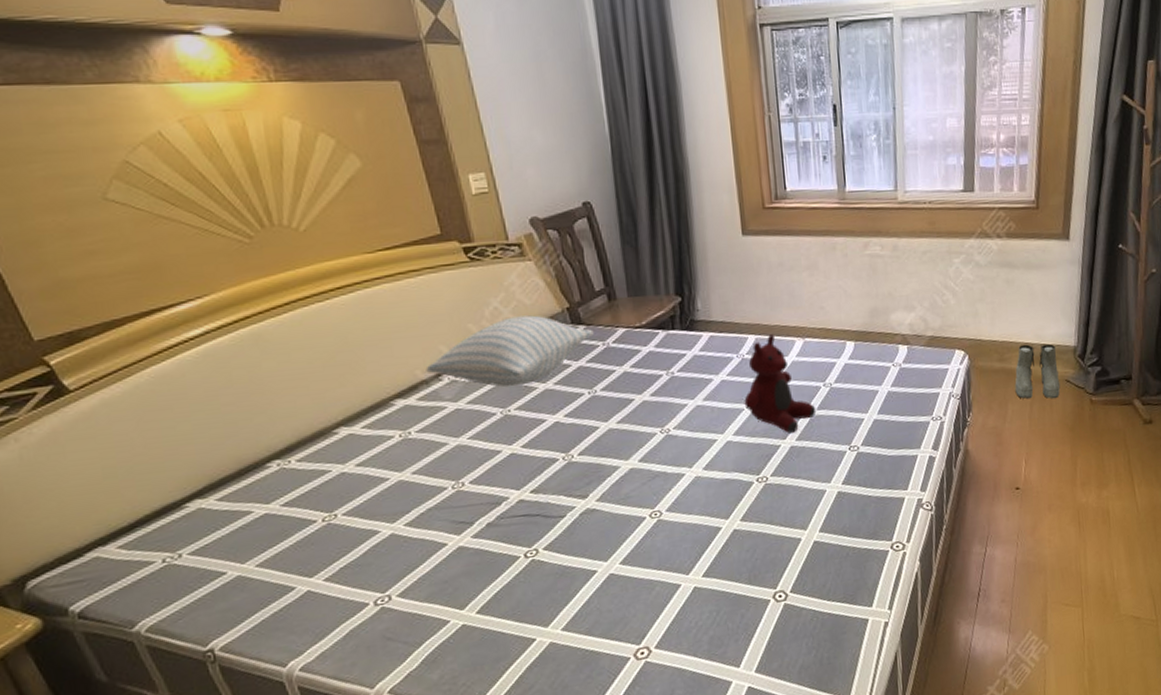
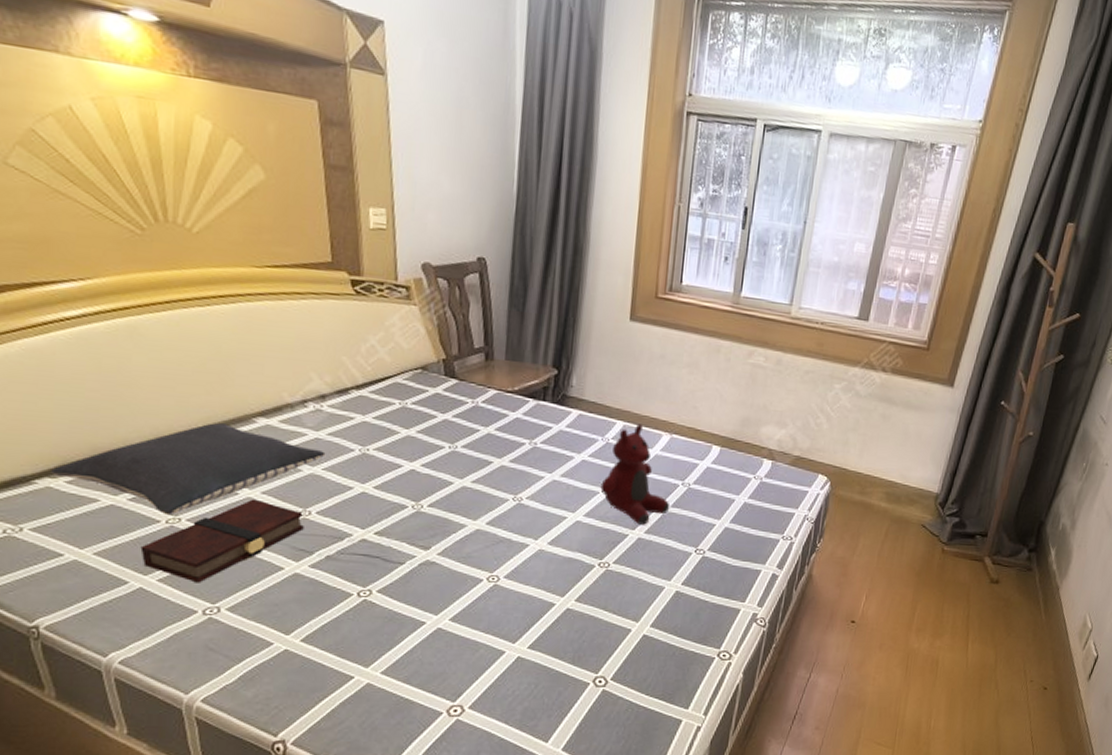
pillow: none [200,412,469,514] -> present [51,423,326,516]
book: none [301,480,460,576] -> present [140,499,304,583]
pillow: present [426,315,594,388] -> none [293,357,465,428]
boots: present [1015,344,1061,399] -> none [869,481,919,542]

